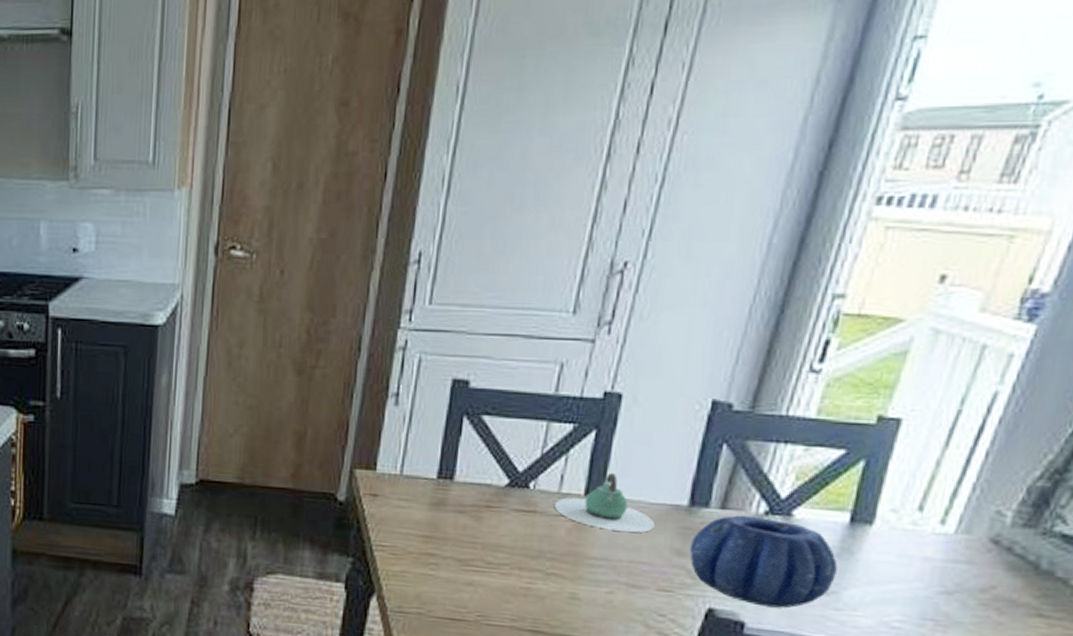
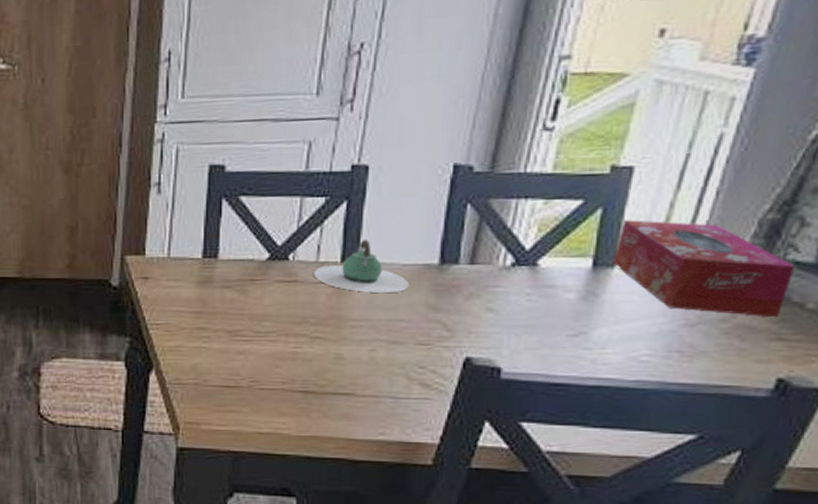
decorative bowl: present [690,515,838,608] -> none [444,268,584,352]
tissue box: none [872,475,1061,592] -> present [613,220,795,318]

